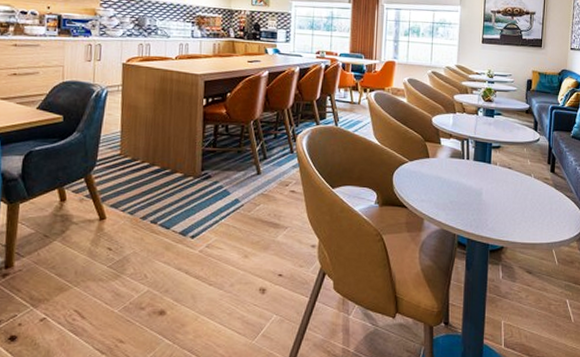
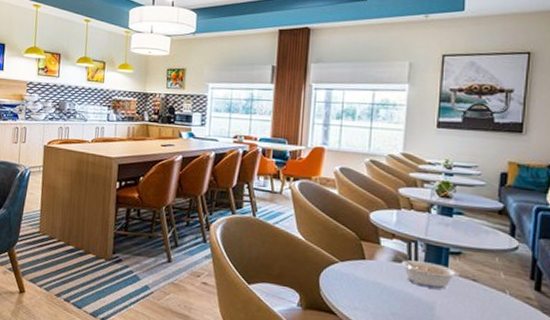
legume: none [453,152,498,178] -> present [396,254,458,290]

